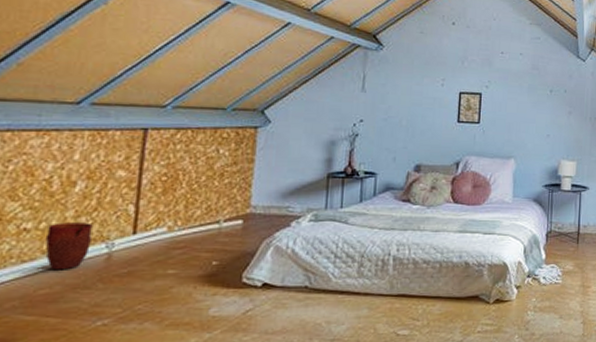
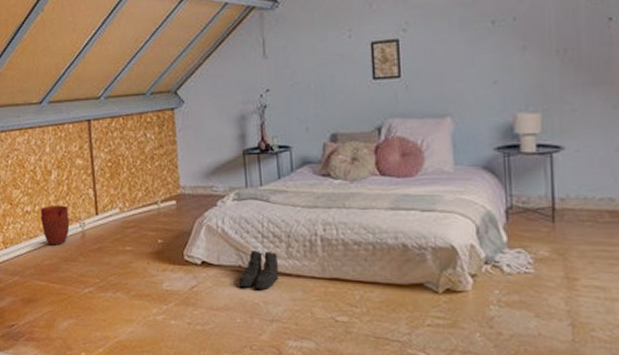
boots: none [302,271,348,309] -> present [239,251,279,289]

